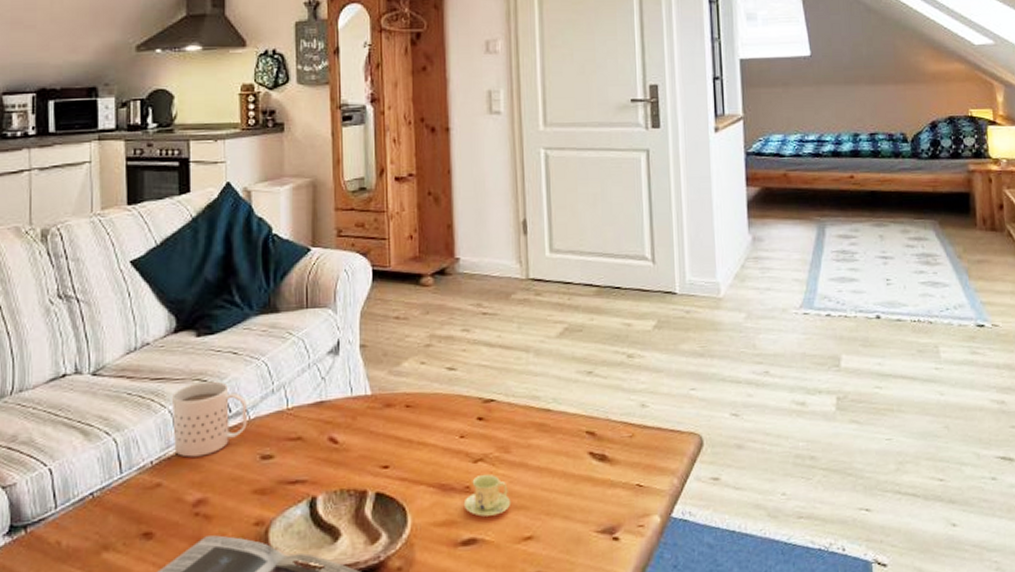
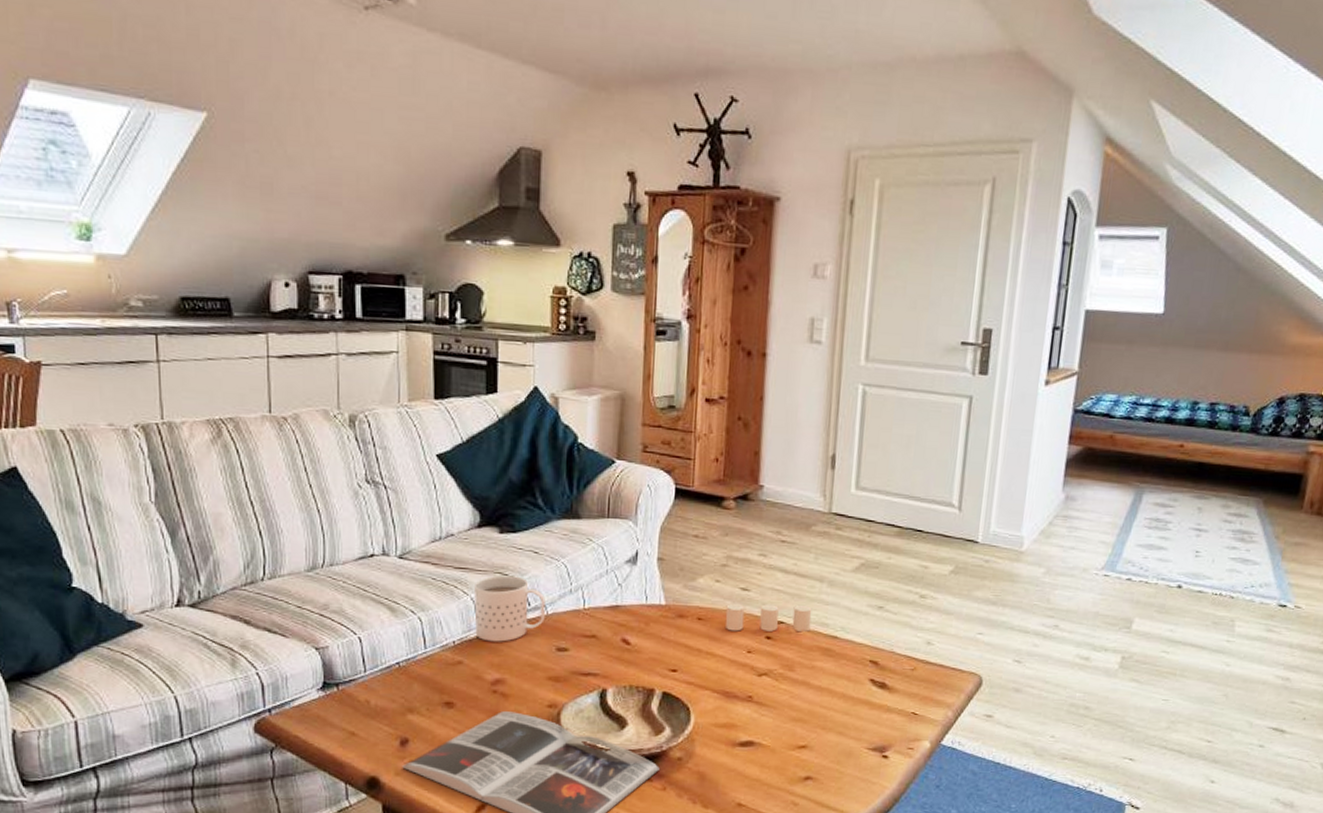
candle: none [433,378,522,416] -> present [725,603,812,633]
cup and saucer: present [463,474,511,517] -> none [744,687,790,724]

